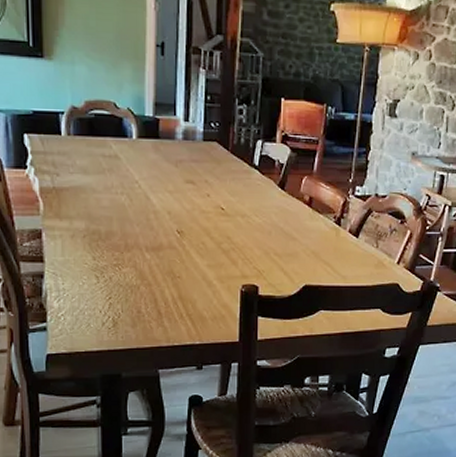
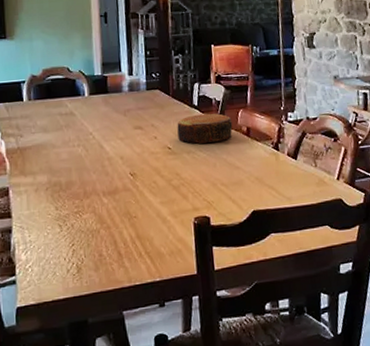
bowl: none [233,175,294,209] -> present [177,113,233,144]

